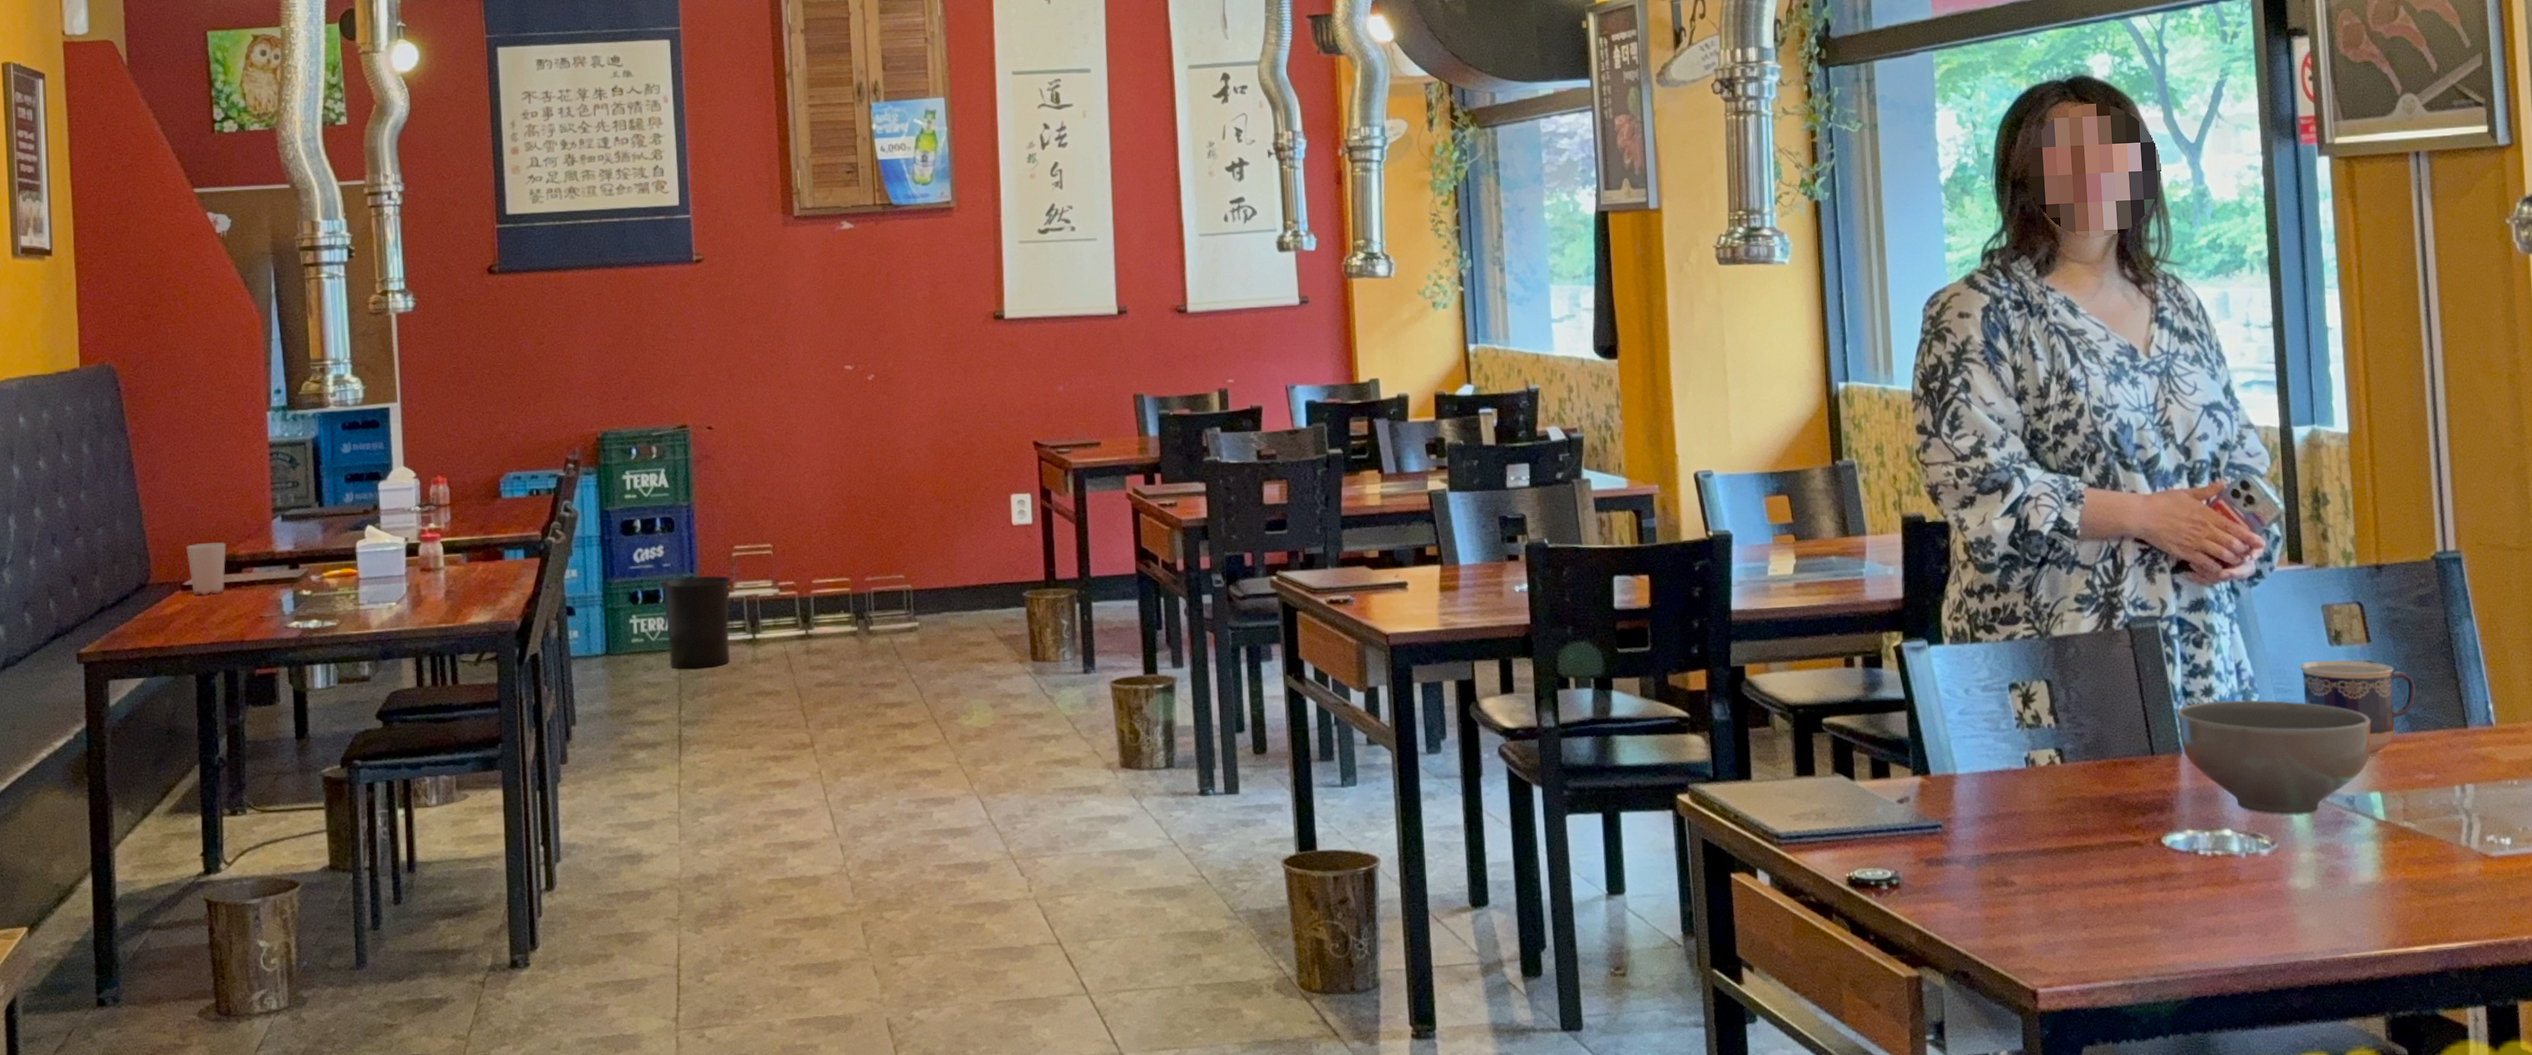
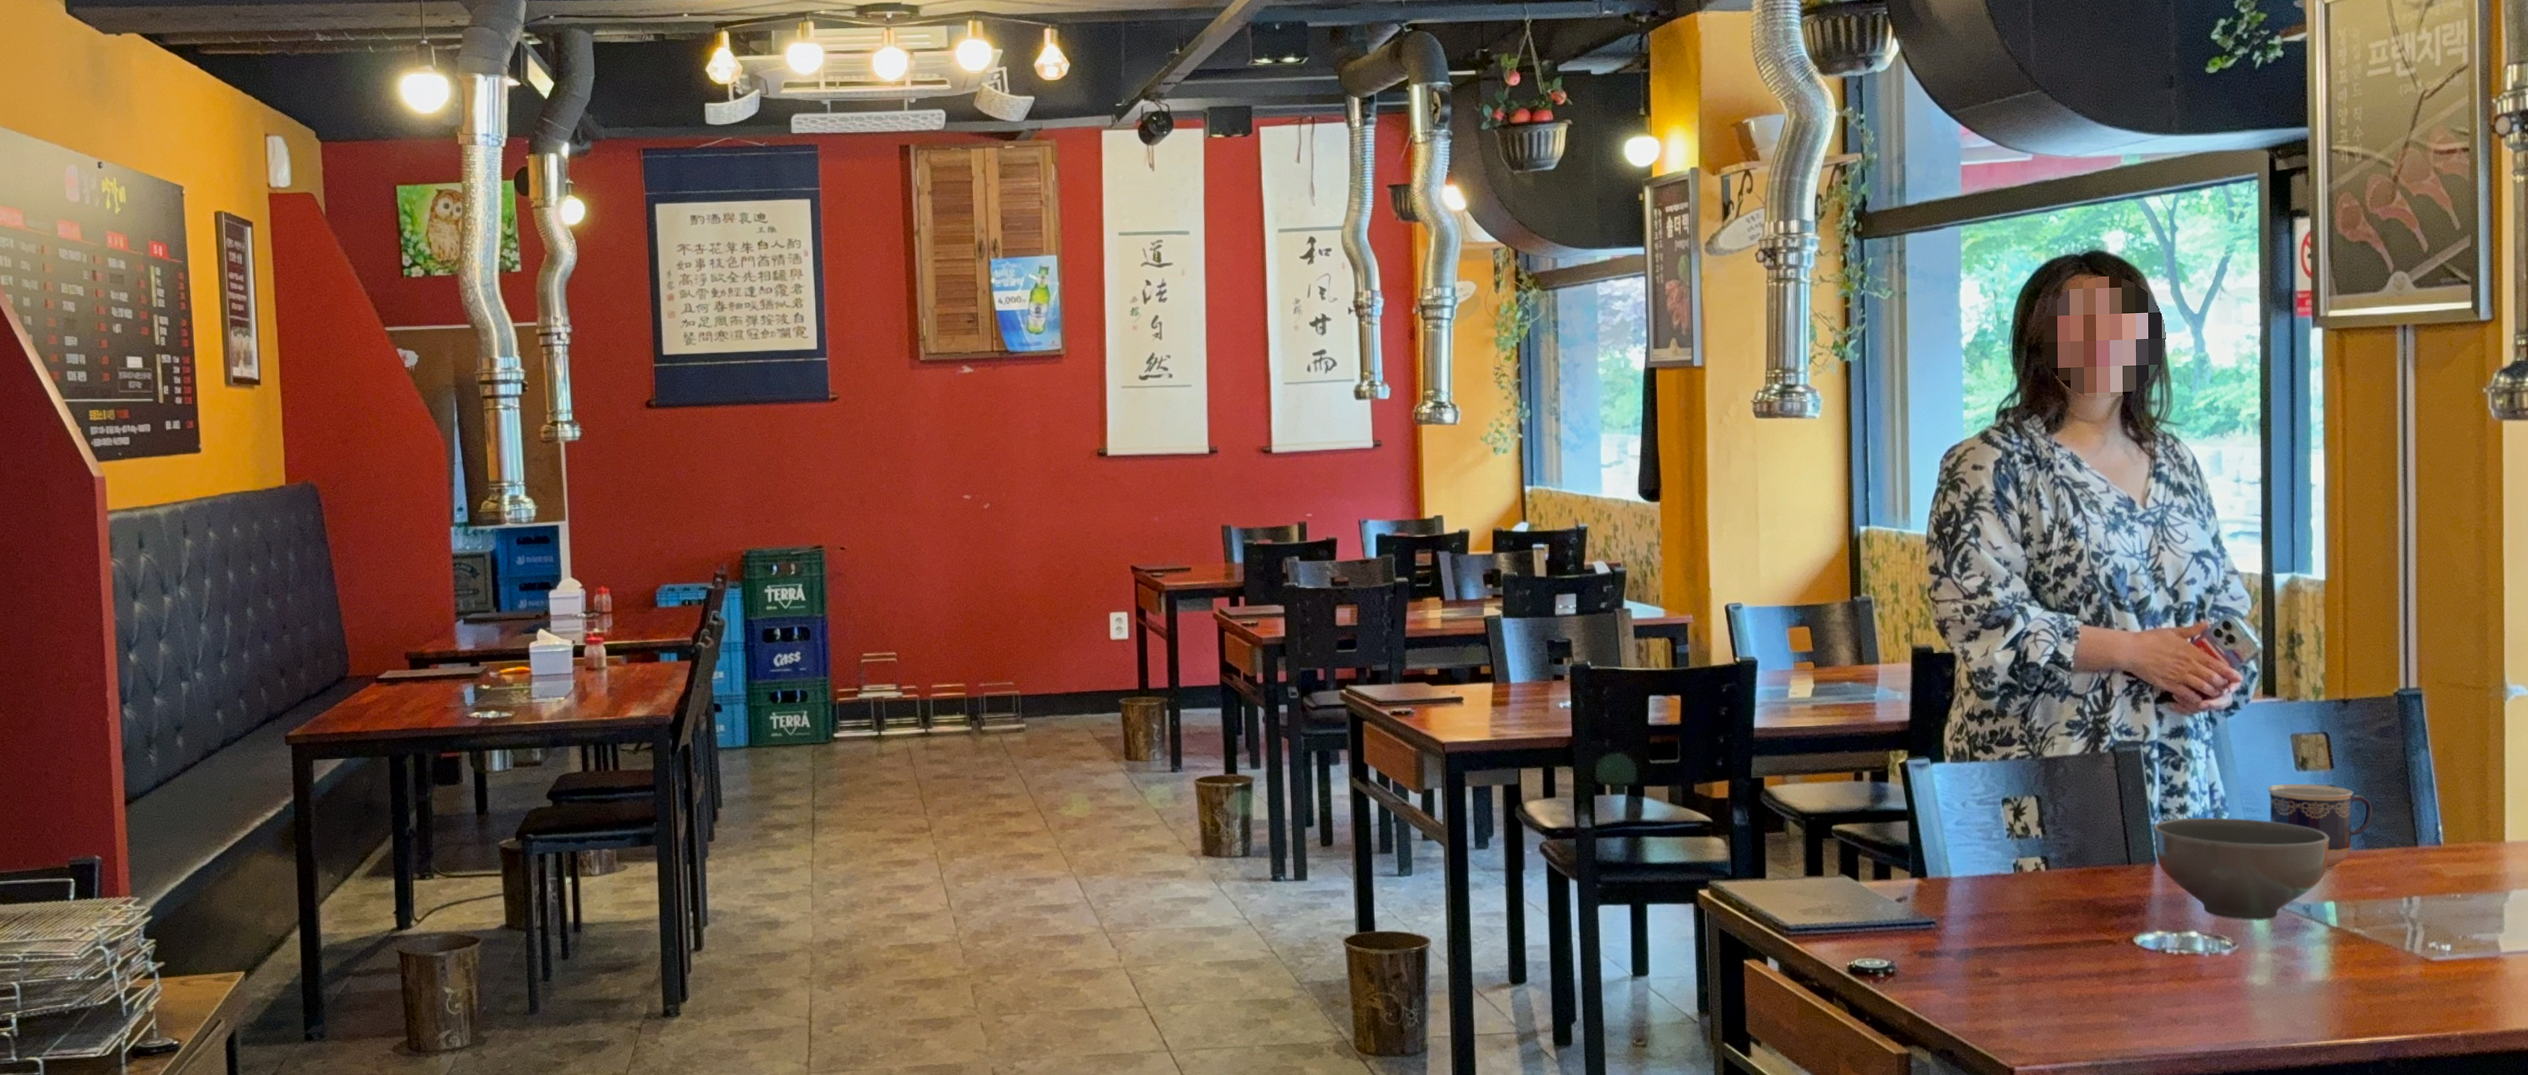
cup: present [186,542,227,595] -> none [380,641,416,687]
waste bin: present [661,576,731,670] -> none [798,679,859,762]

